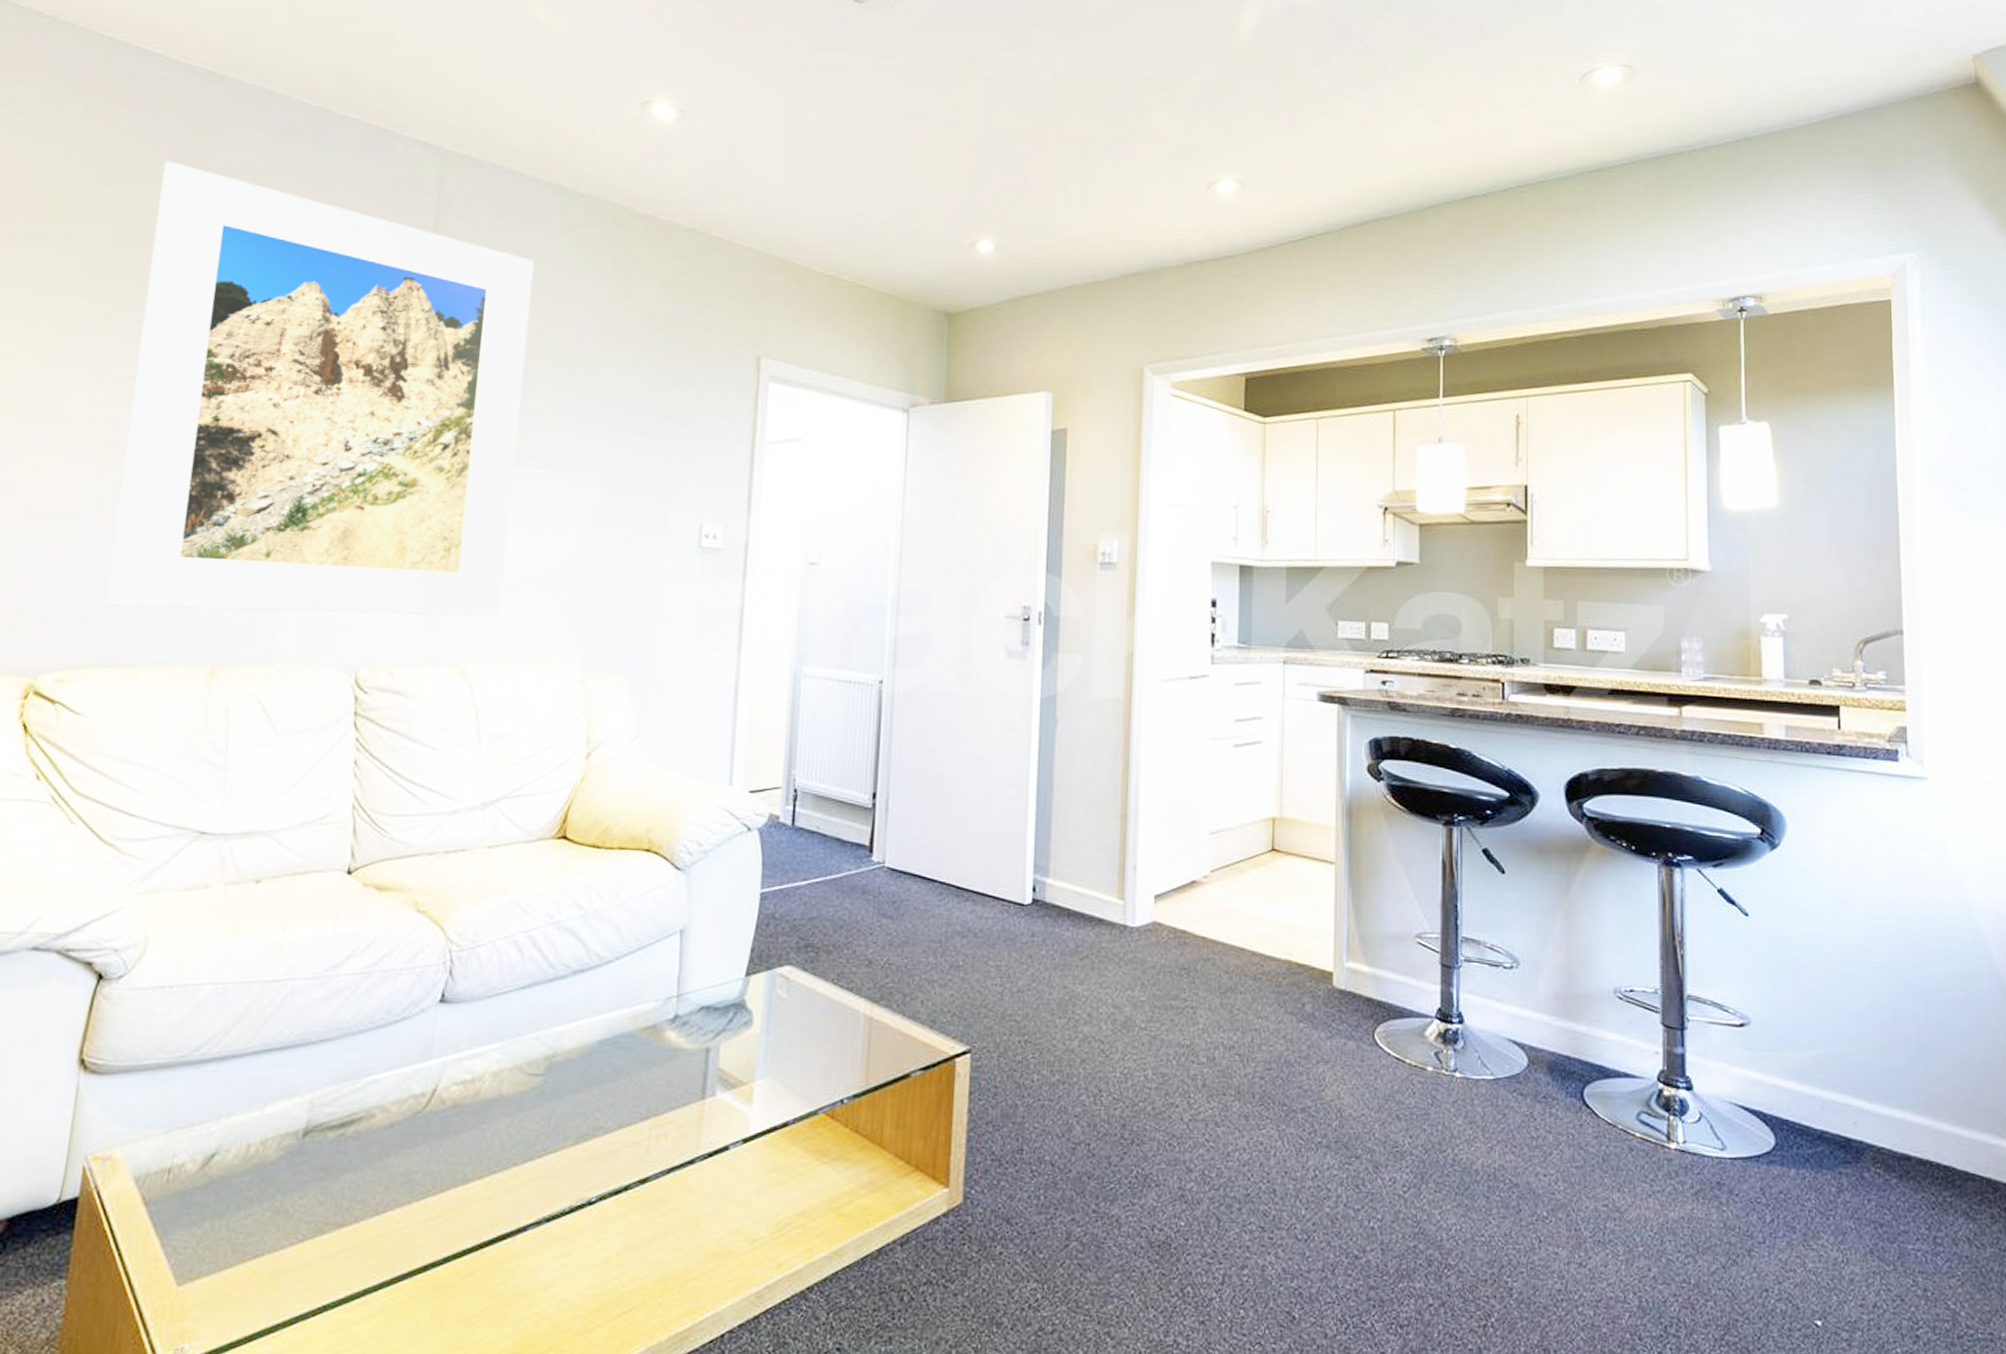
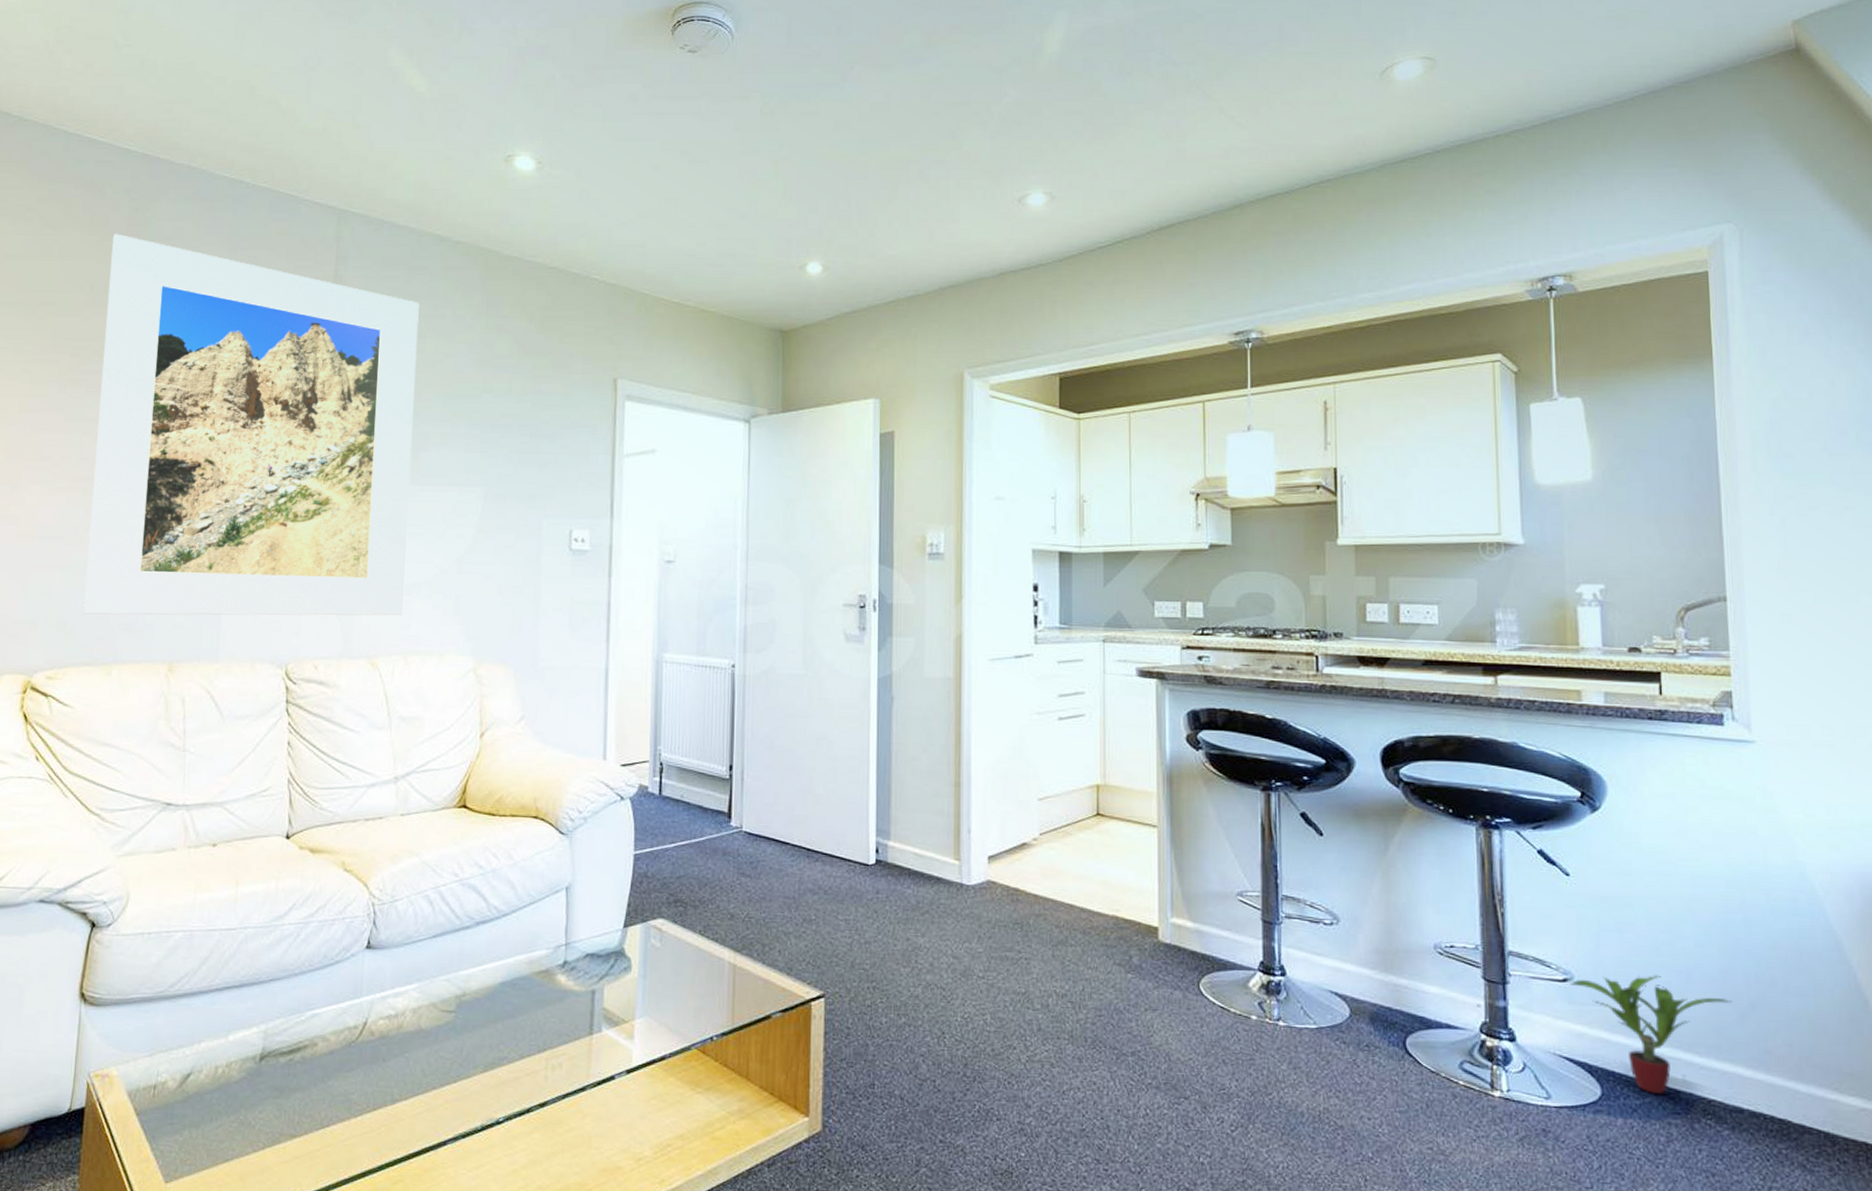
potted plant: none [1746,1018,1901,1142] -> present [1569,974,1732,1094]

